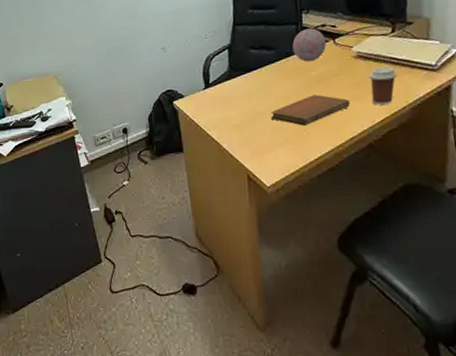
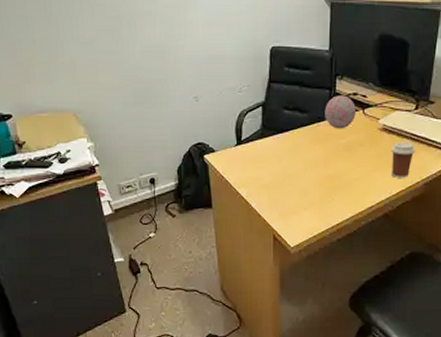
notebook: present [271,94,350,126] -> none [299,162,372,191]

